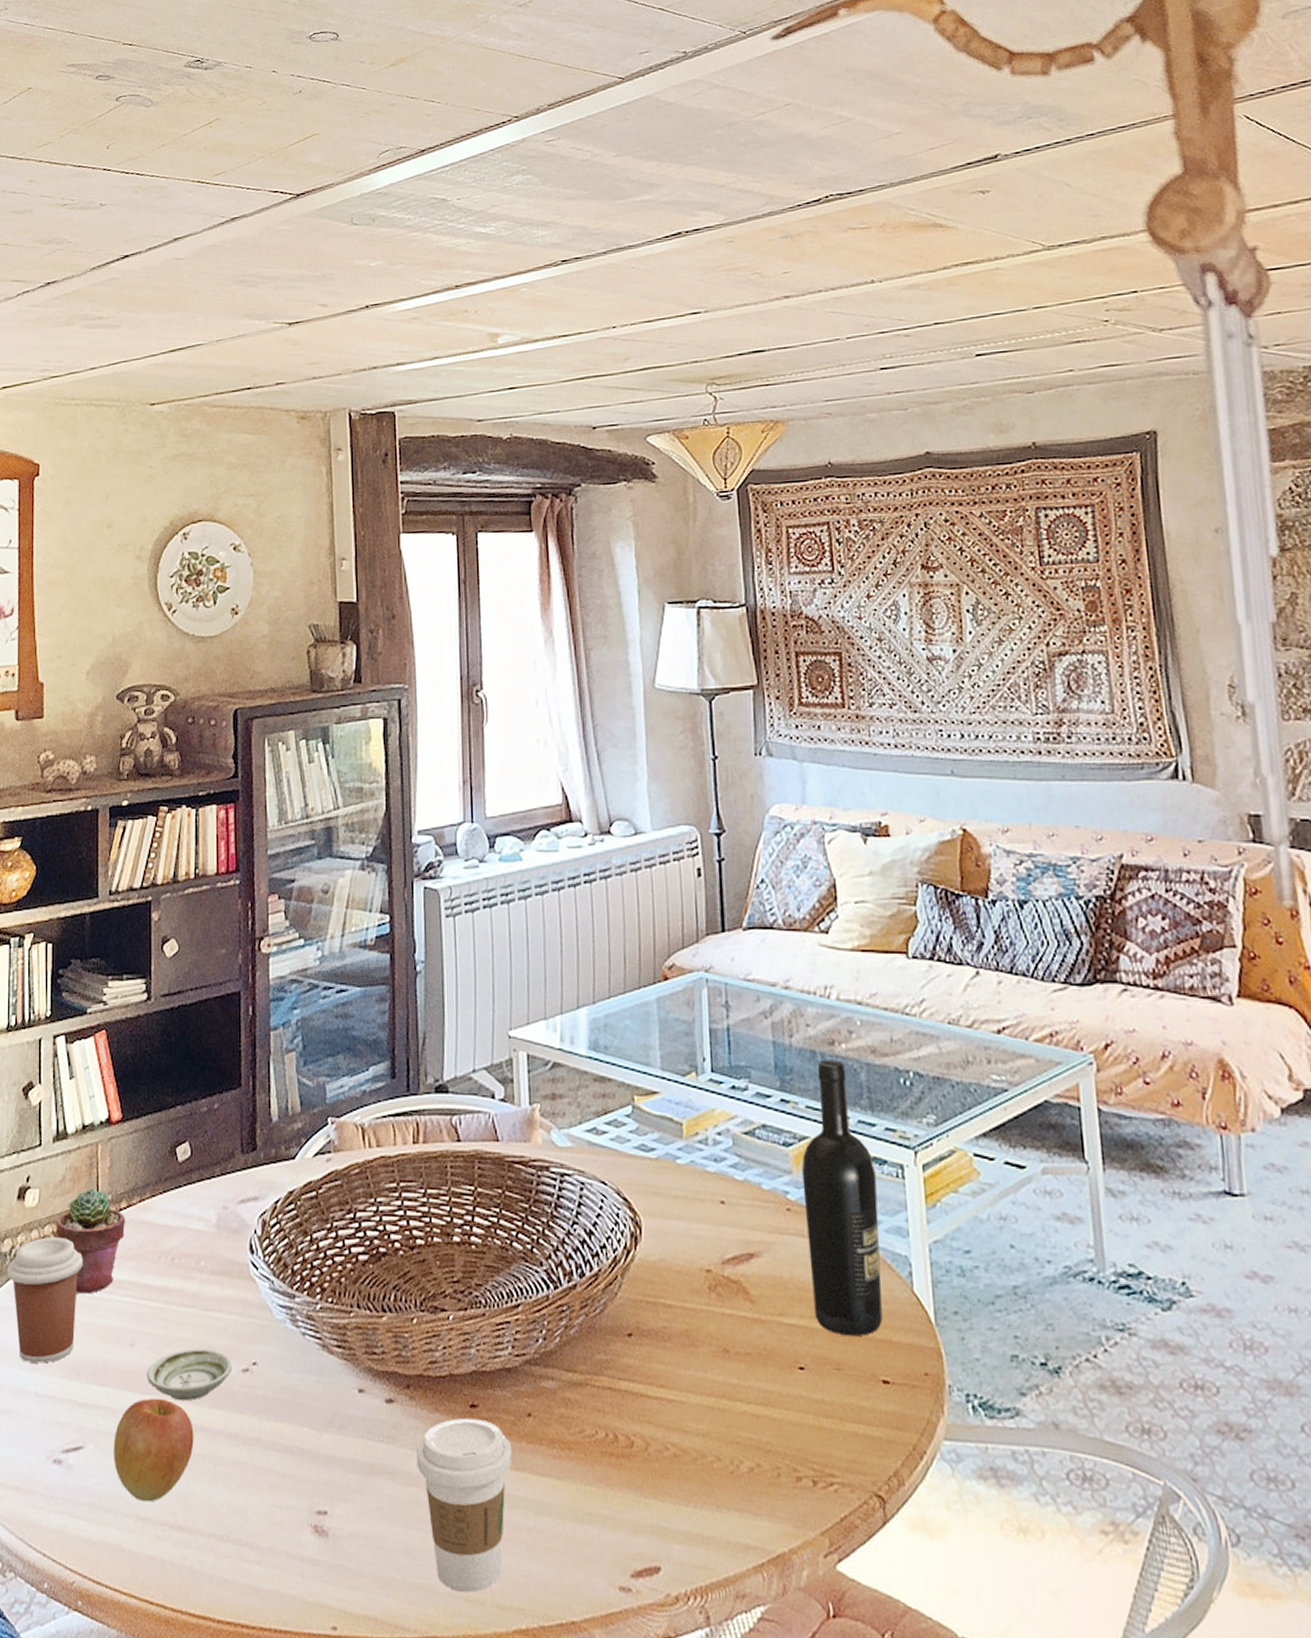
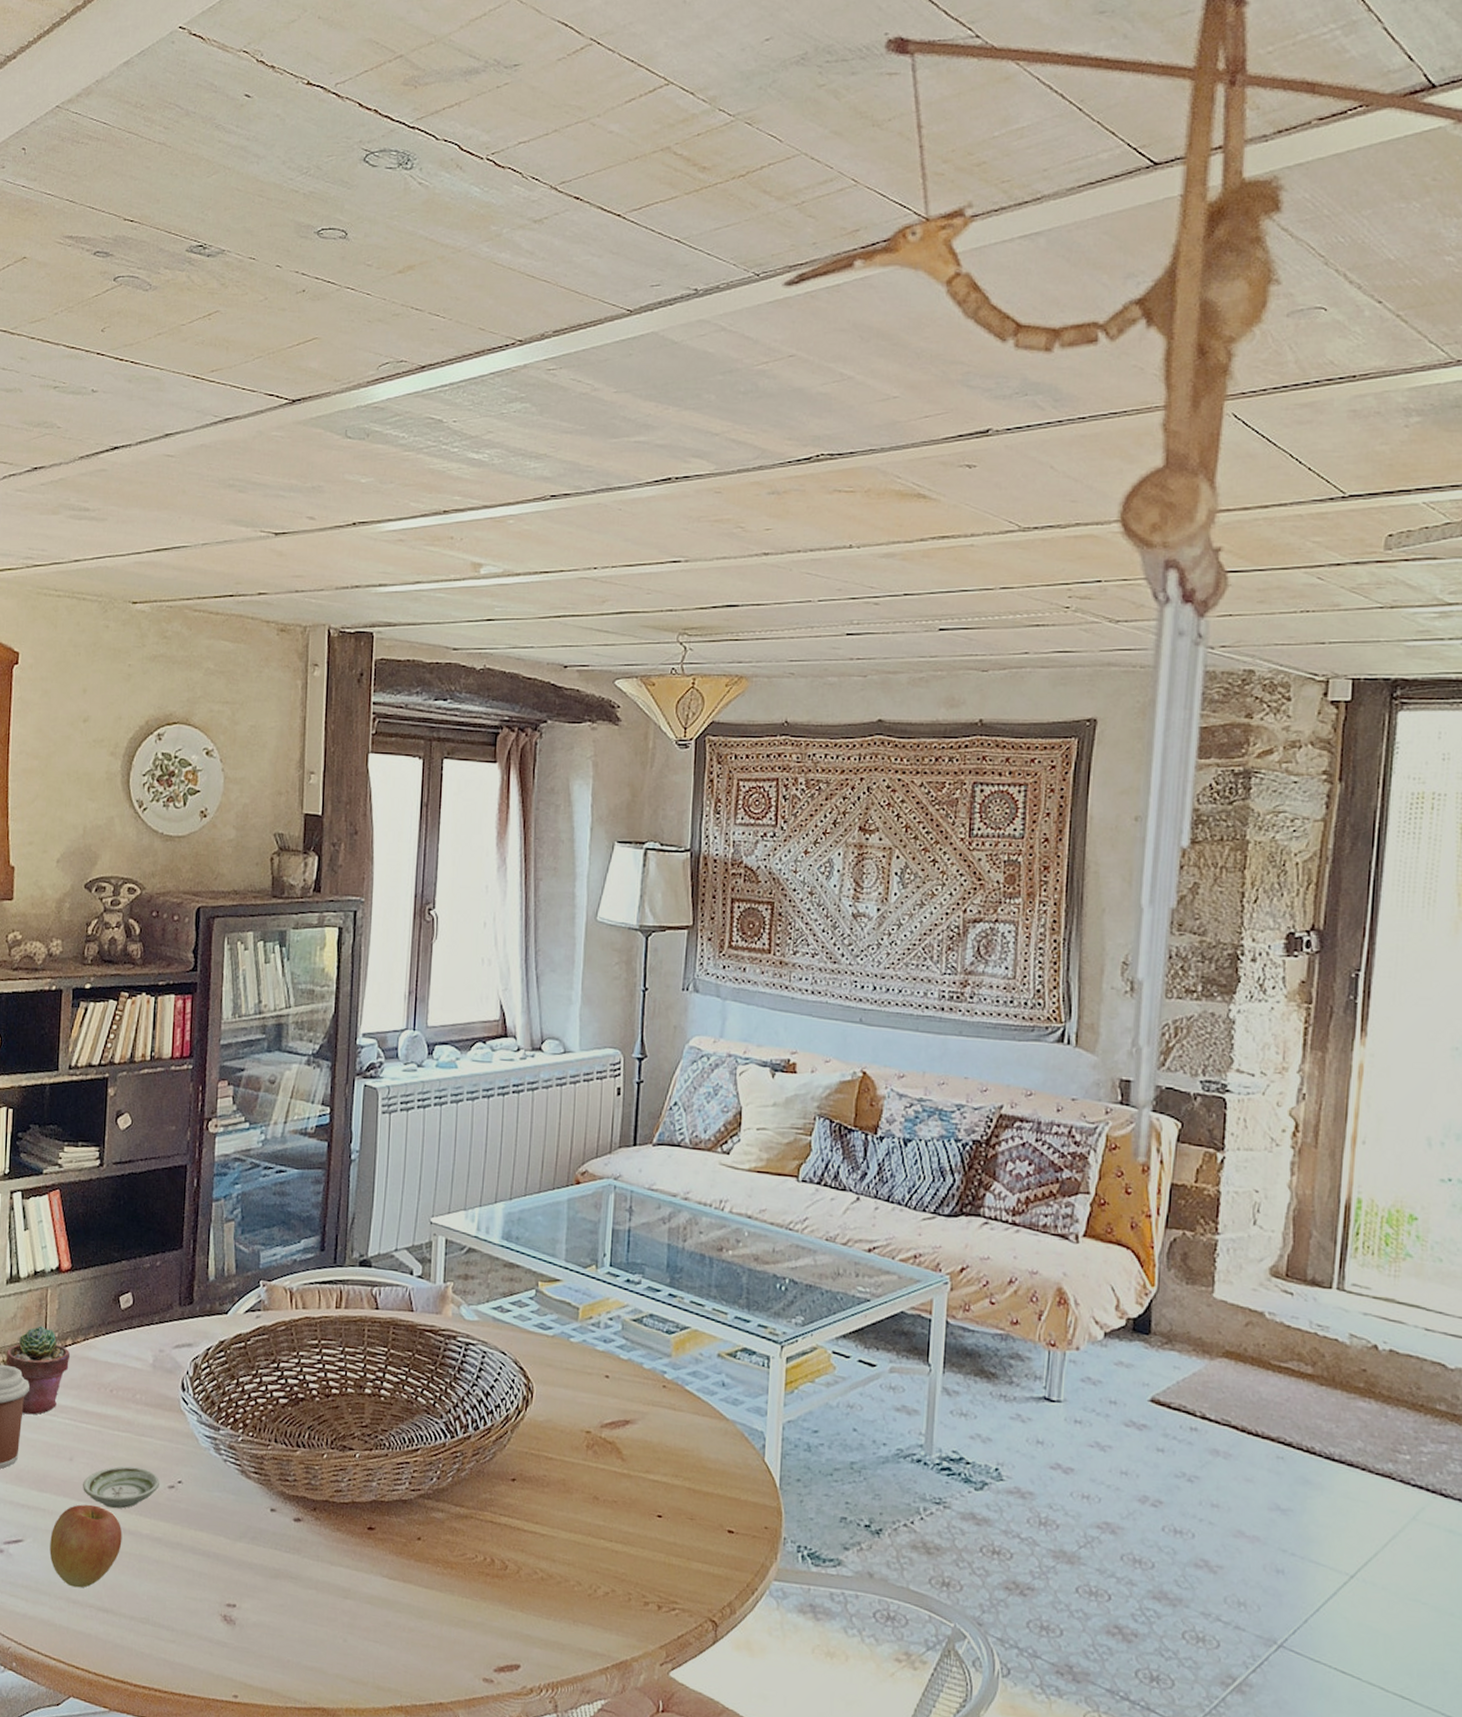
coffee cup: present [417,1417,513,1593] -> none [317,1537,402,1676]
wine bottle: present [801,1060,883,1337] -> none [676,1263,746,1494]

